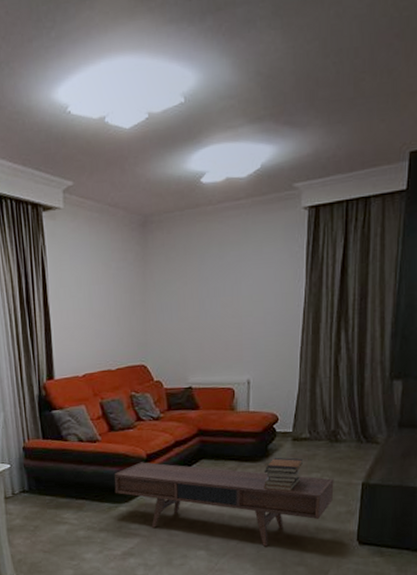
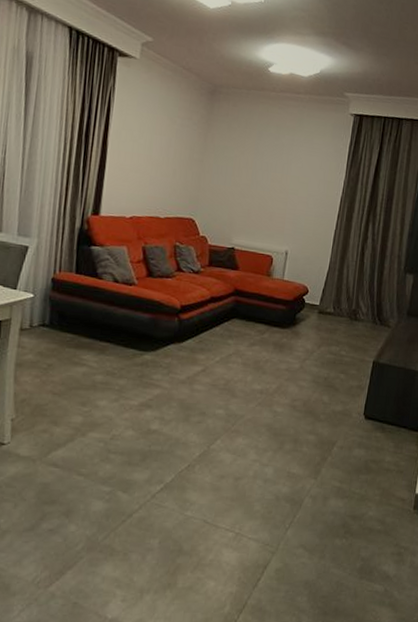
coffee table: present [114,462,334,547] -> none [142,312,350,412]
book stack: present [263,457,303,492] -> none [287,326,325,361]

